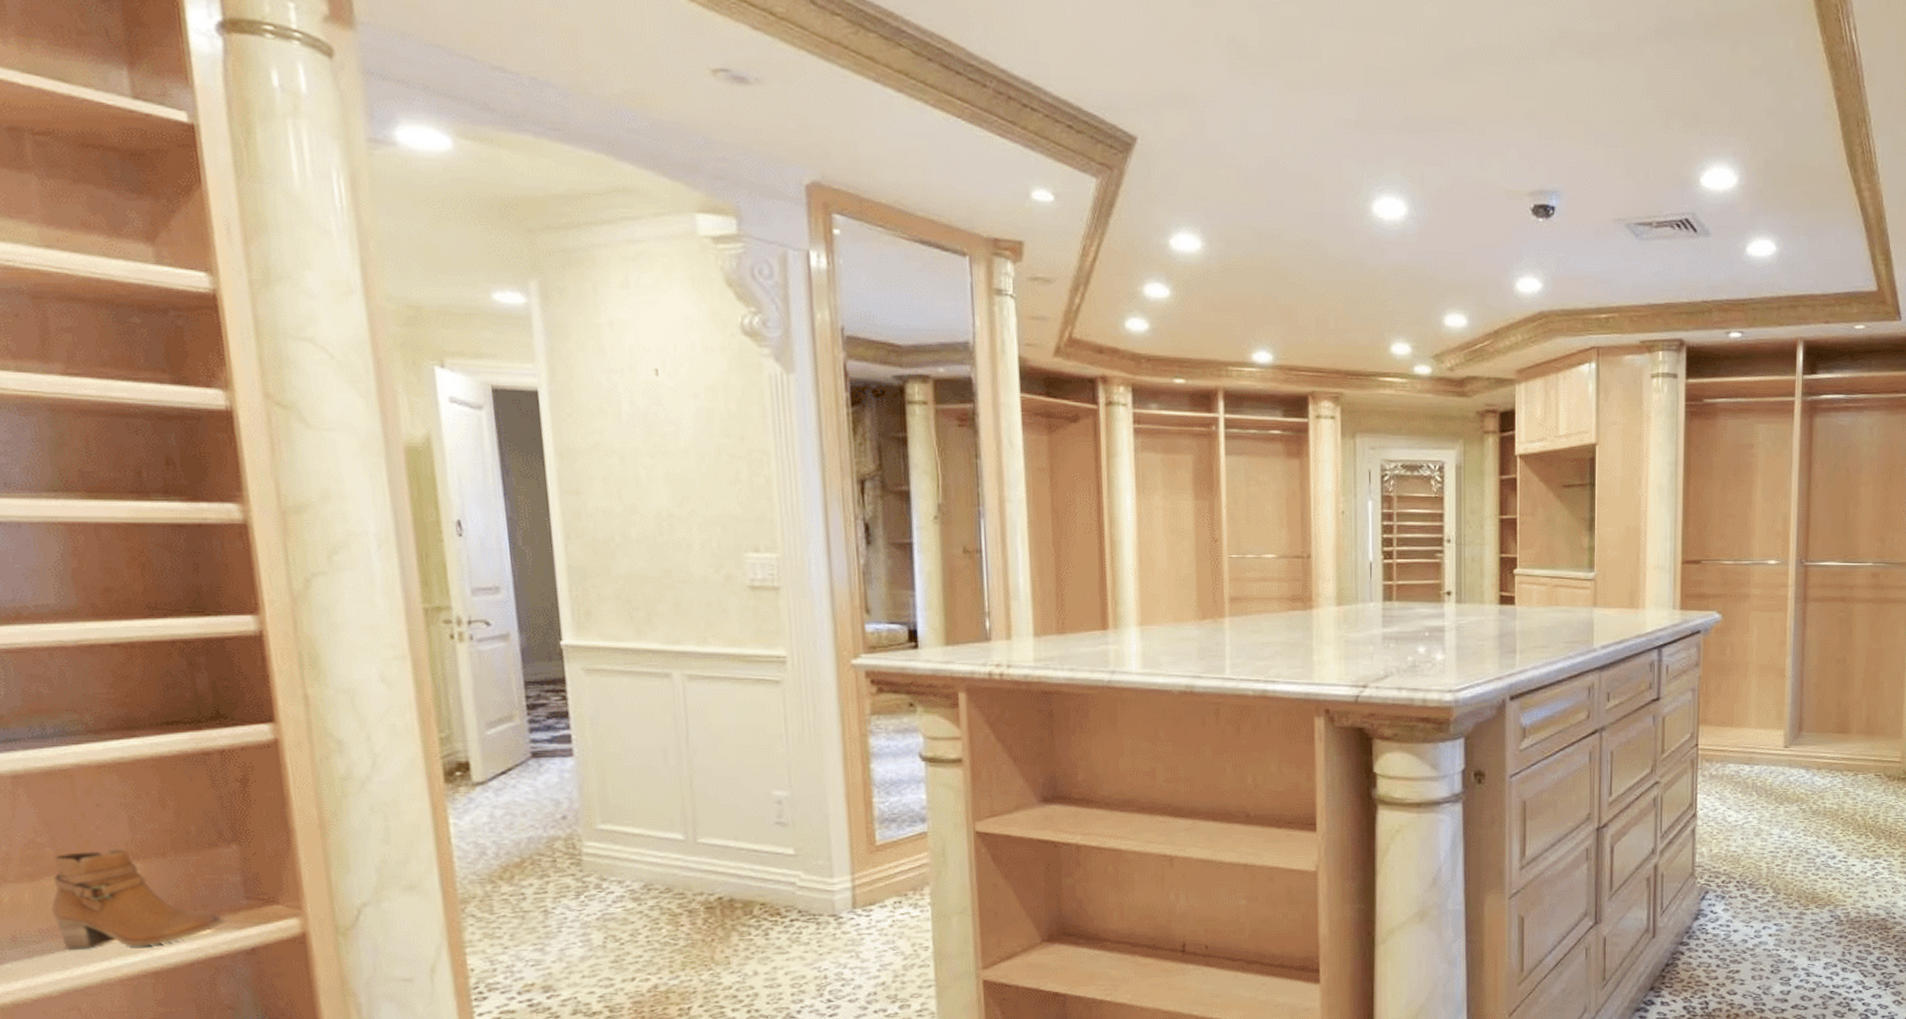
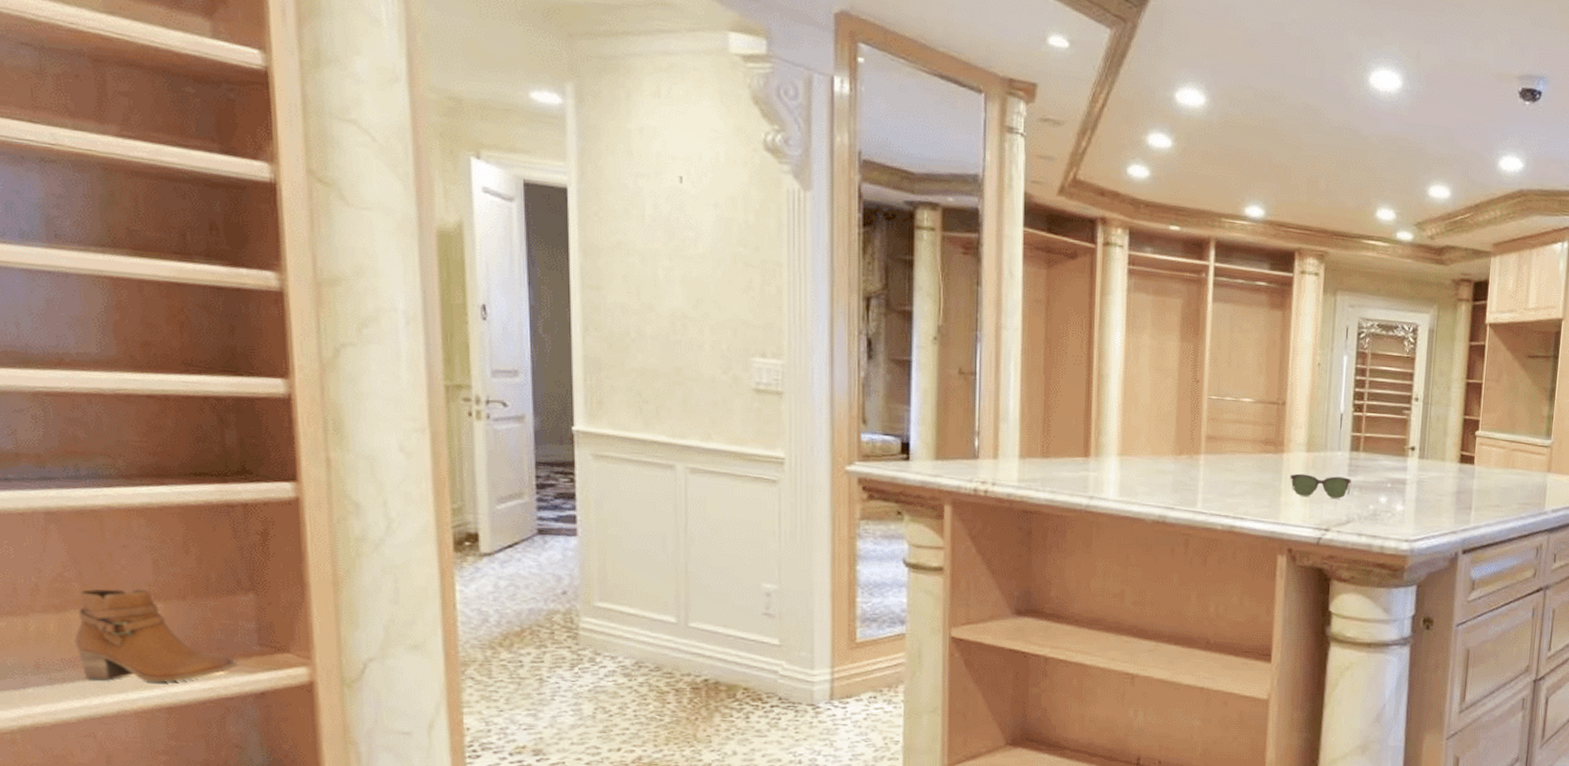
sunglasses: none [1321,629,1387,654] -> present [1290,473,1352,499]

